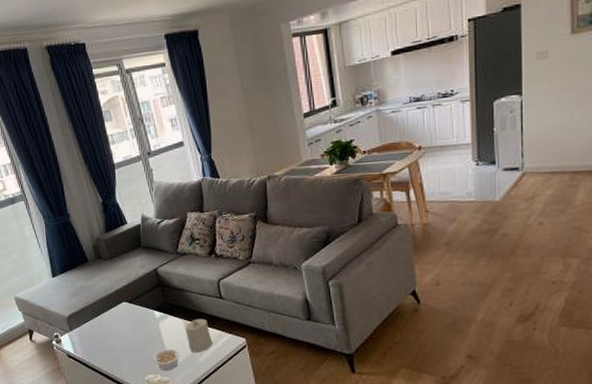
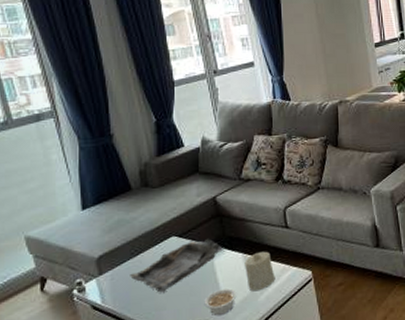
tray: none [93,305,167,349] -> present [130,238,224,294]

